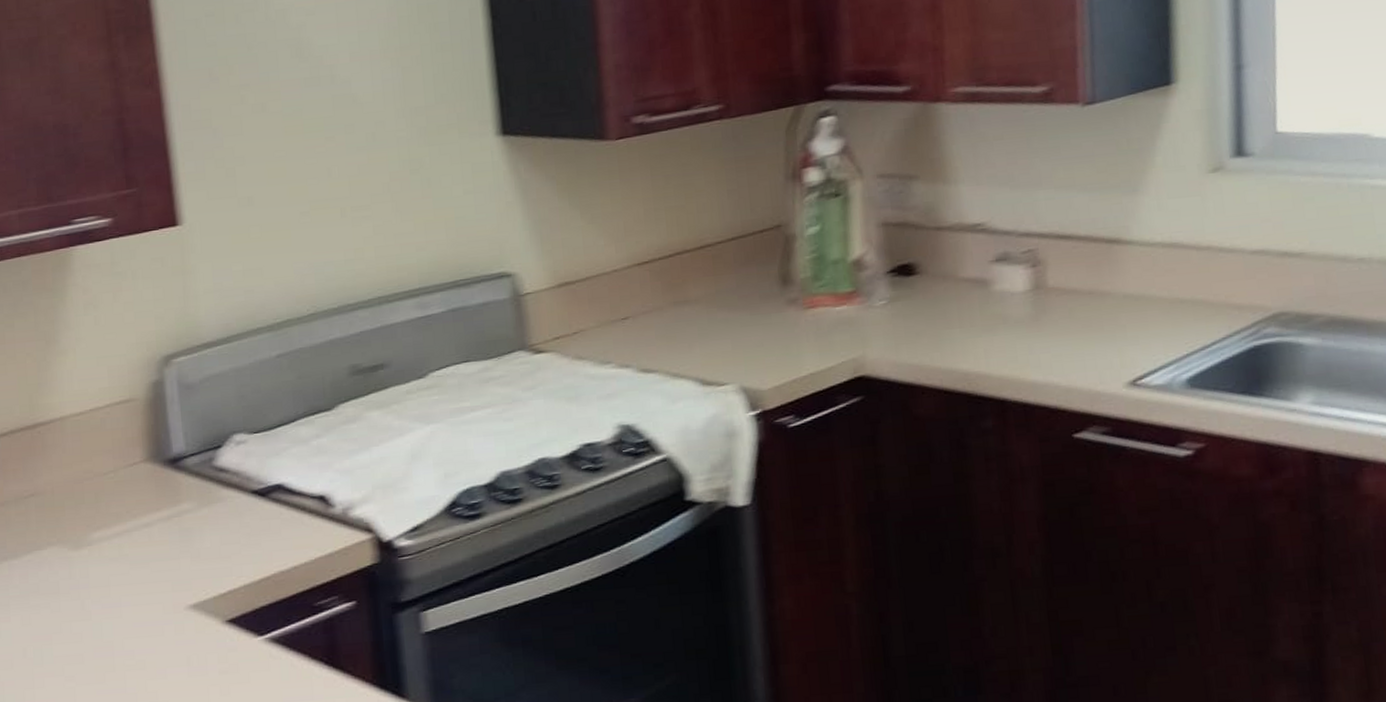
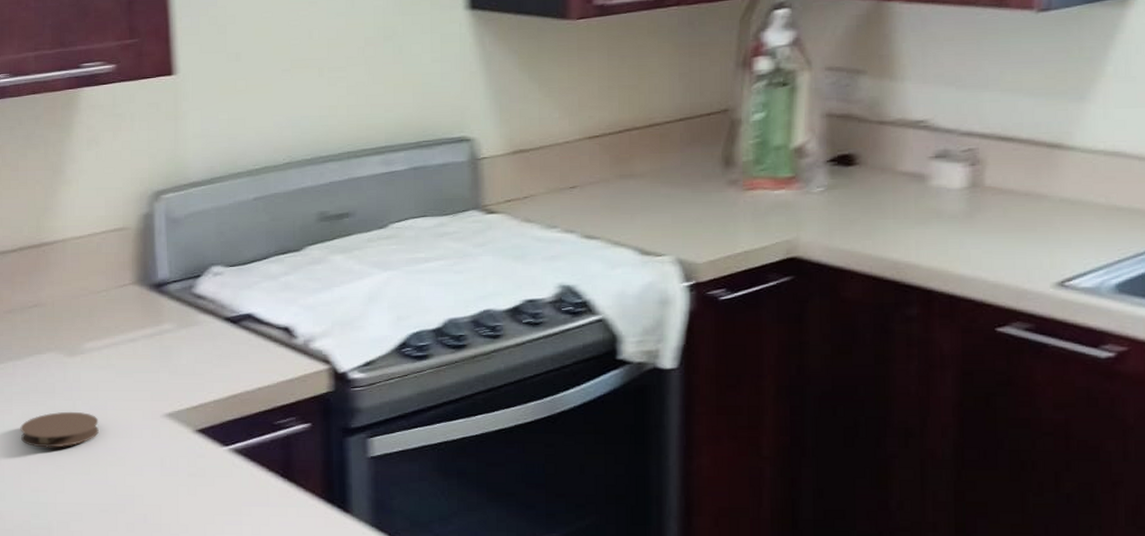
coaster: none [20,612,113,659] -> present [20,411,99,449]

